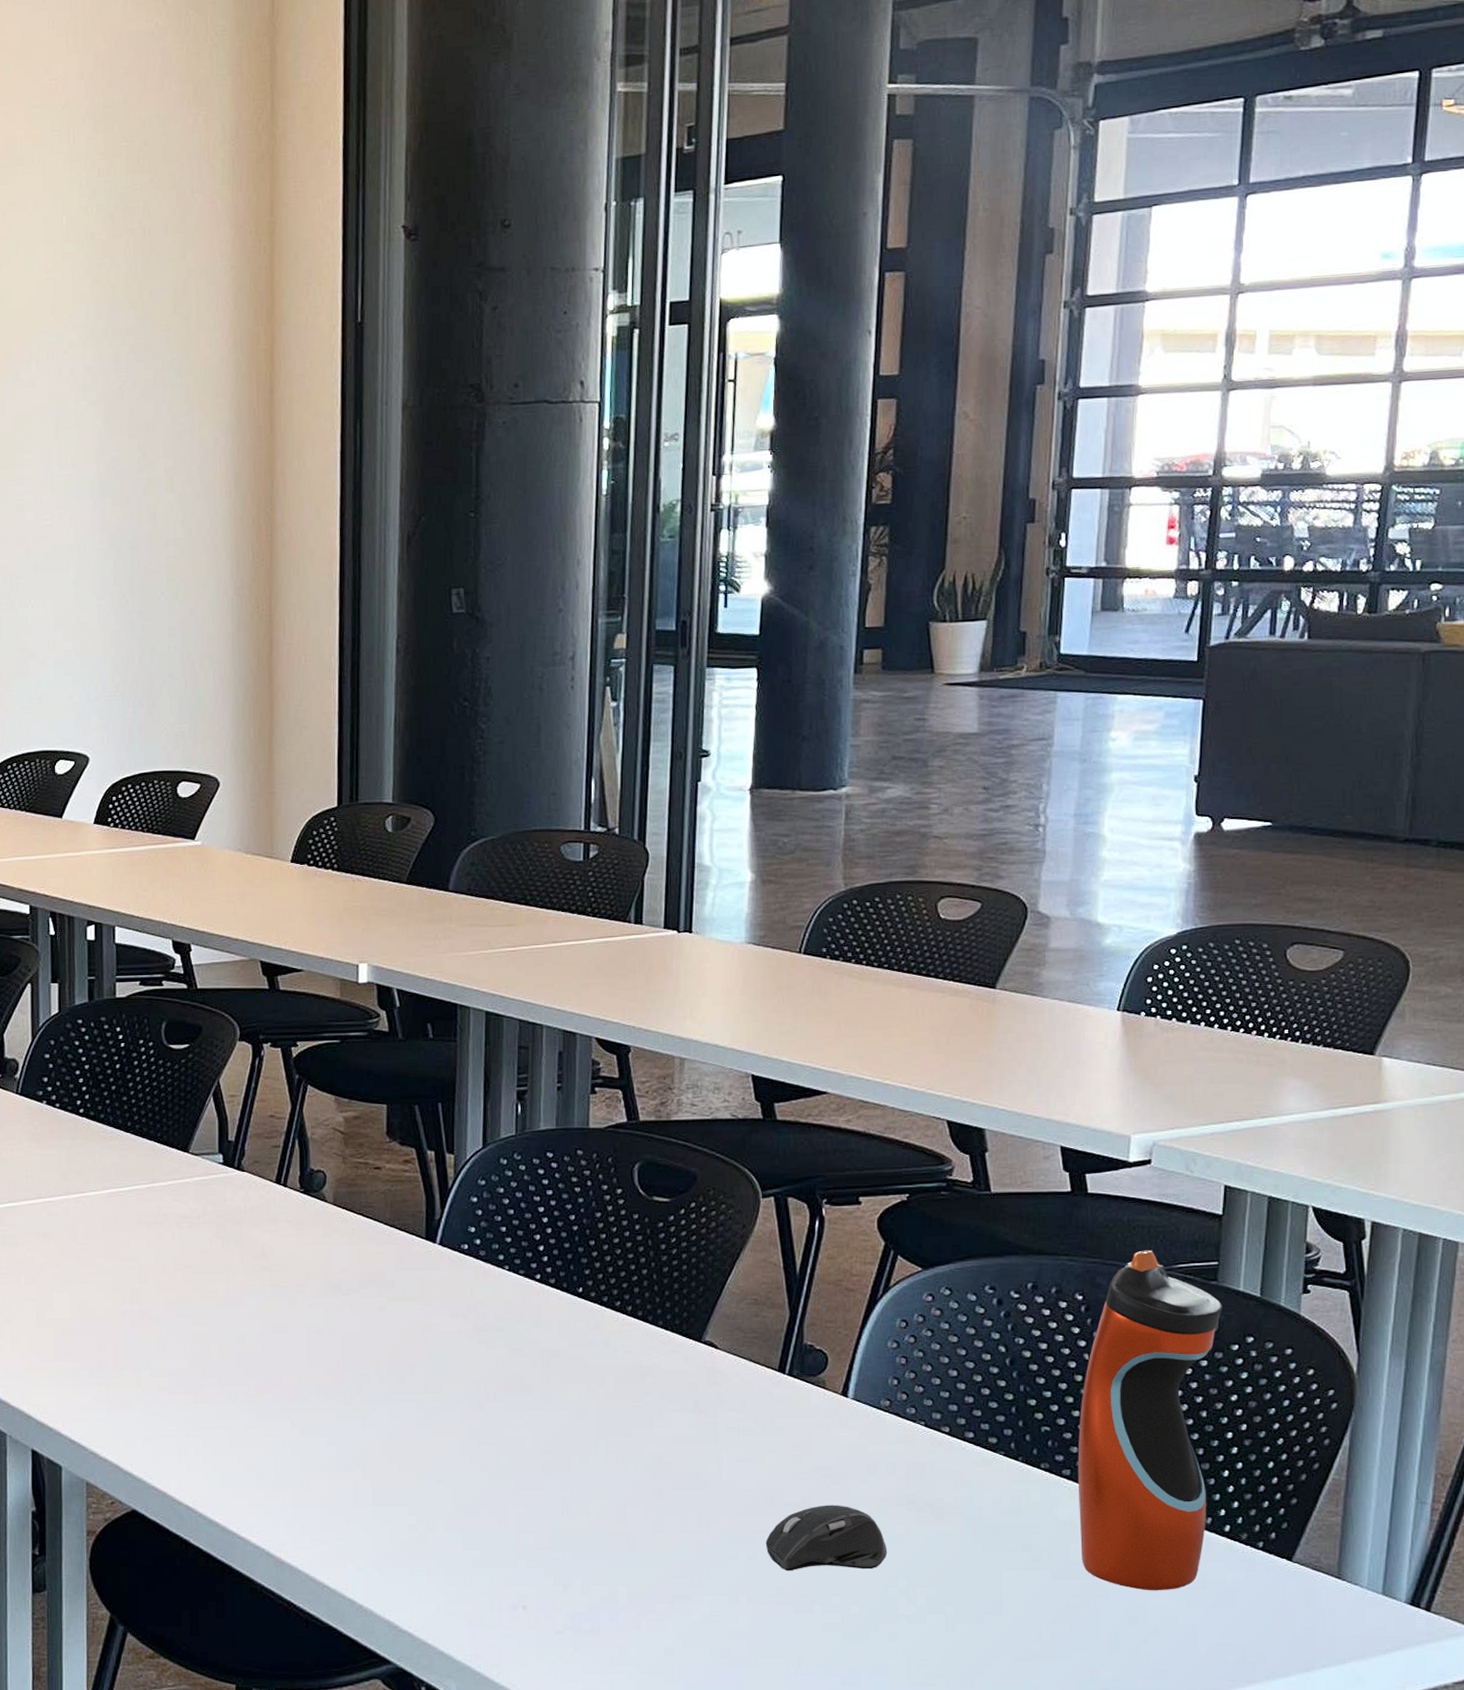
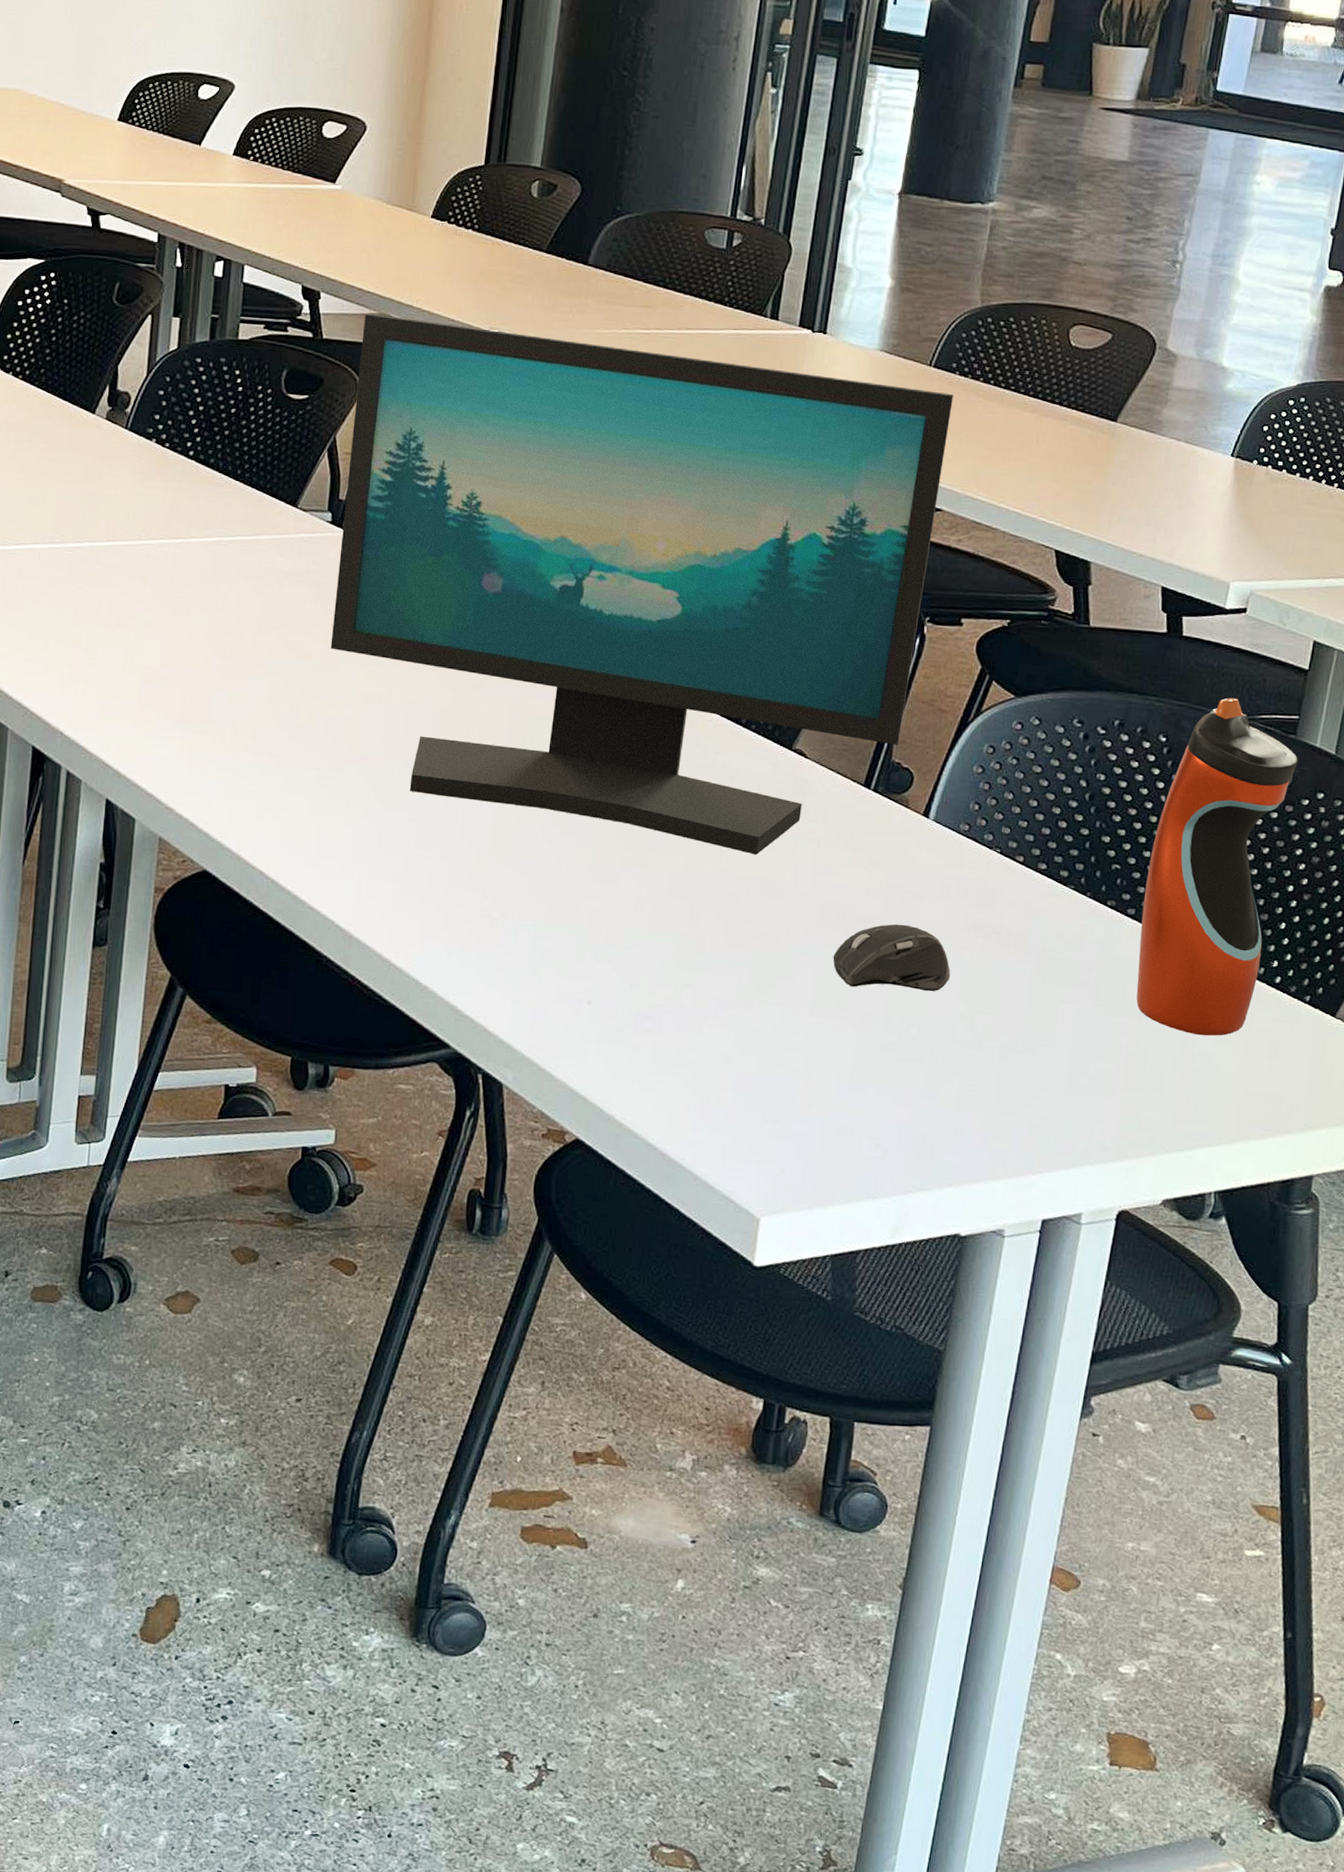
computer monitor: none [234,959,827,1448] -> present [330,313,953,855]

